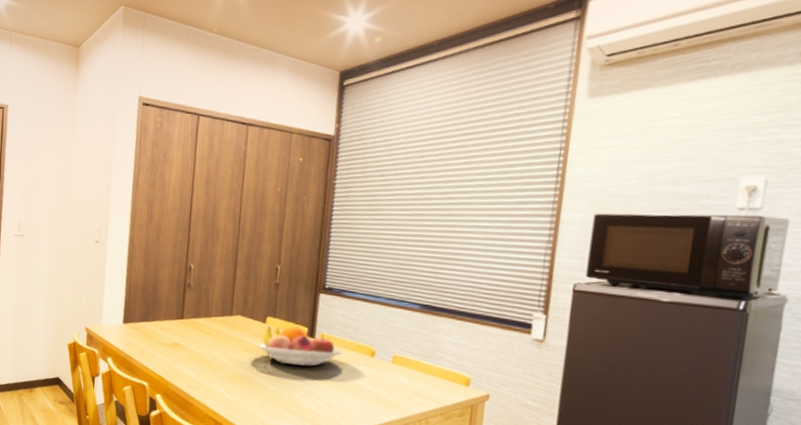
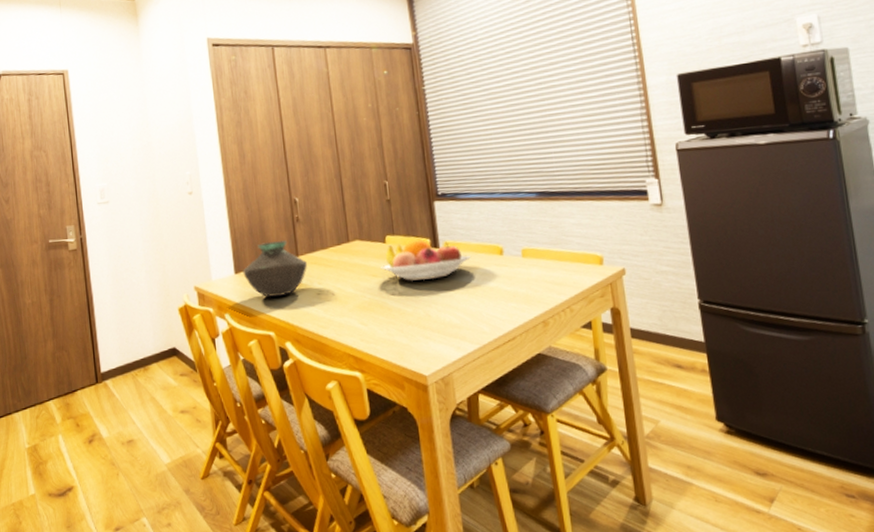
vase: none [130,300,190,353] -> present [242,240,308,297]

